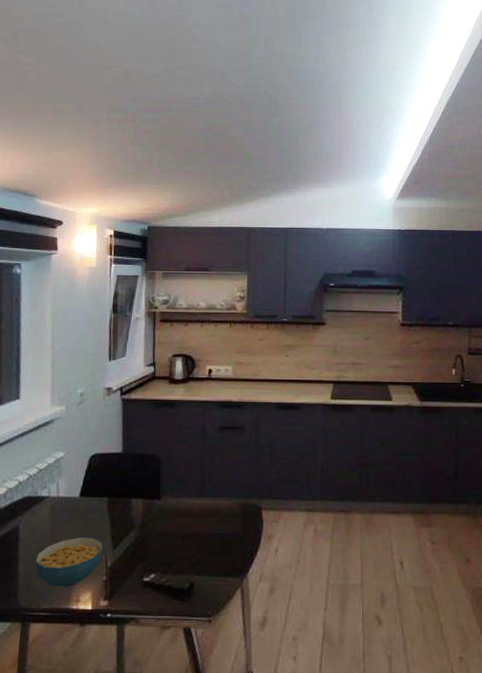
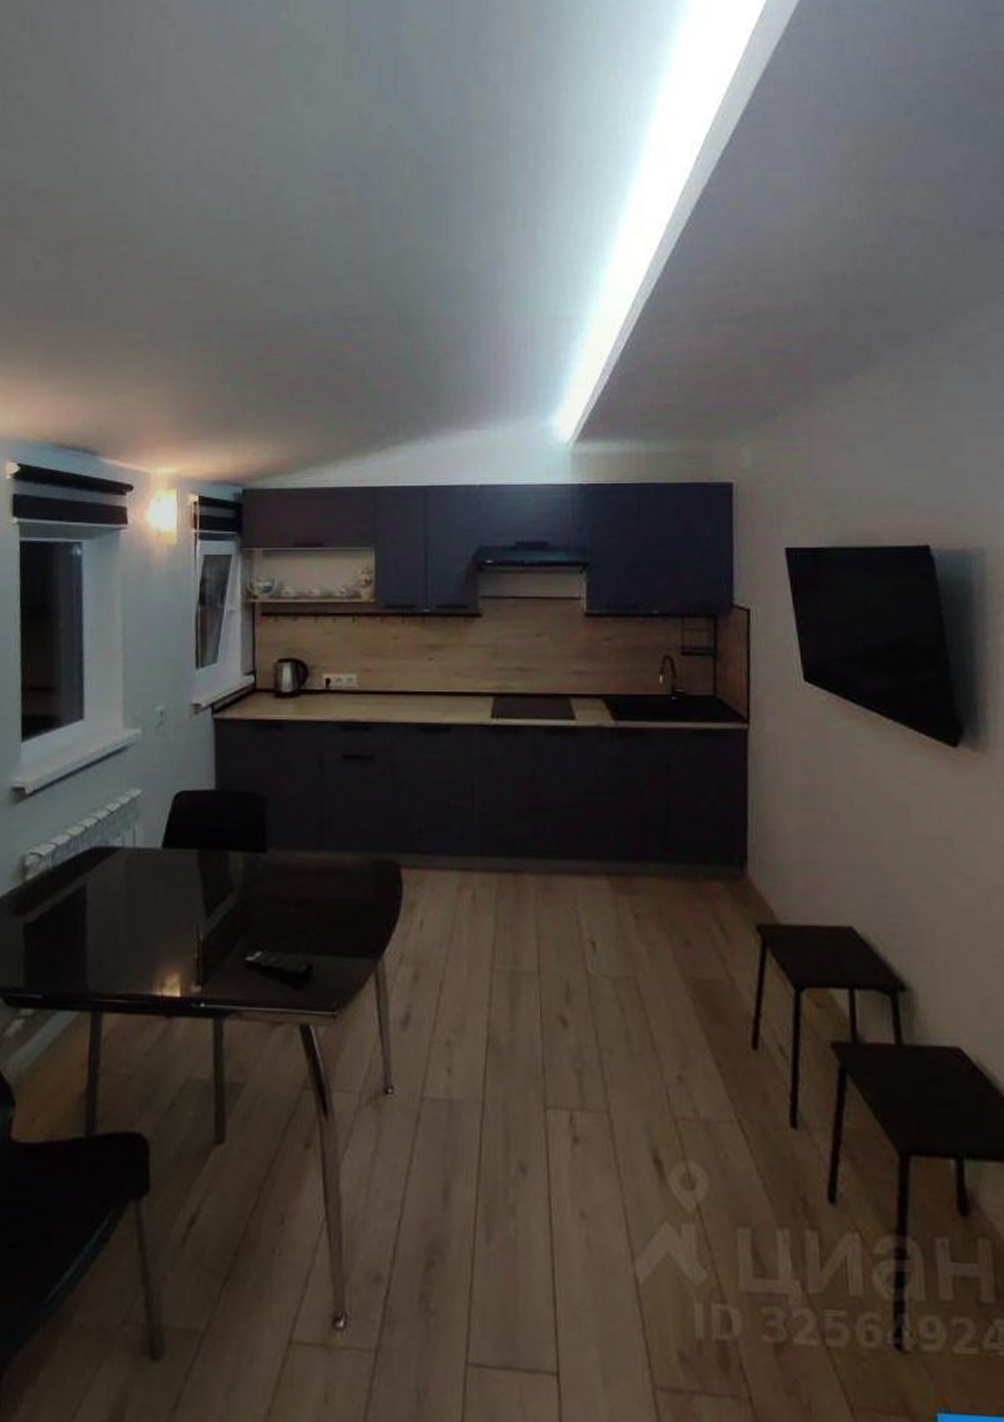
cereal bowl: present [35,538,103,587] -> none [107,902,193,966]

